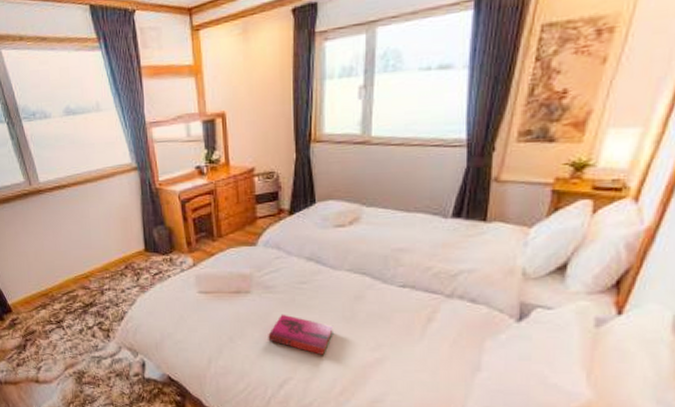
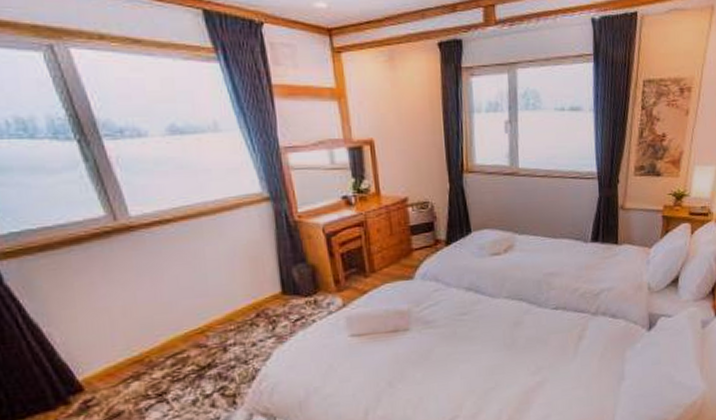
hardback book: present [268,314,333,356] -> none [430,348,496,388]

